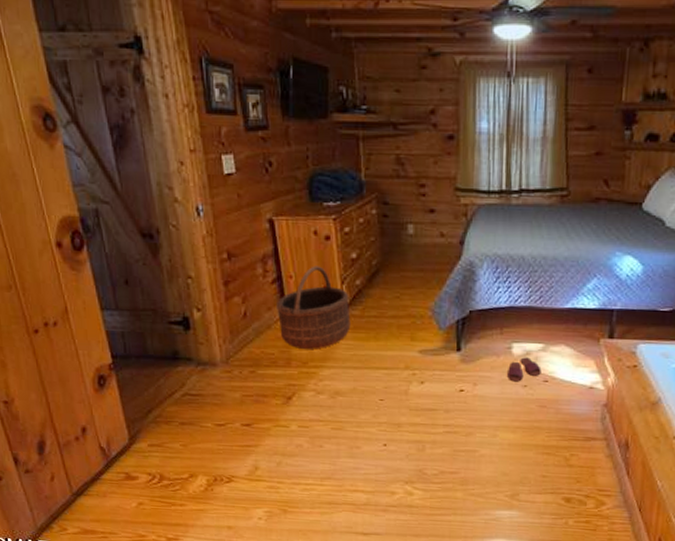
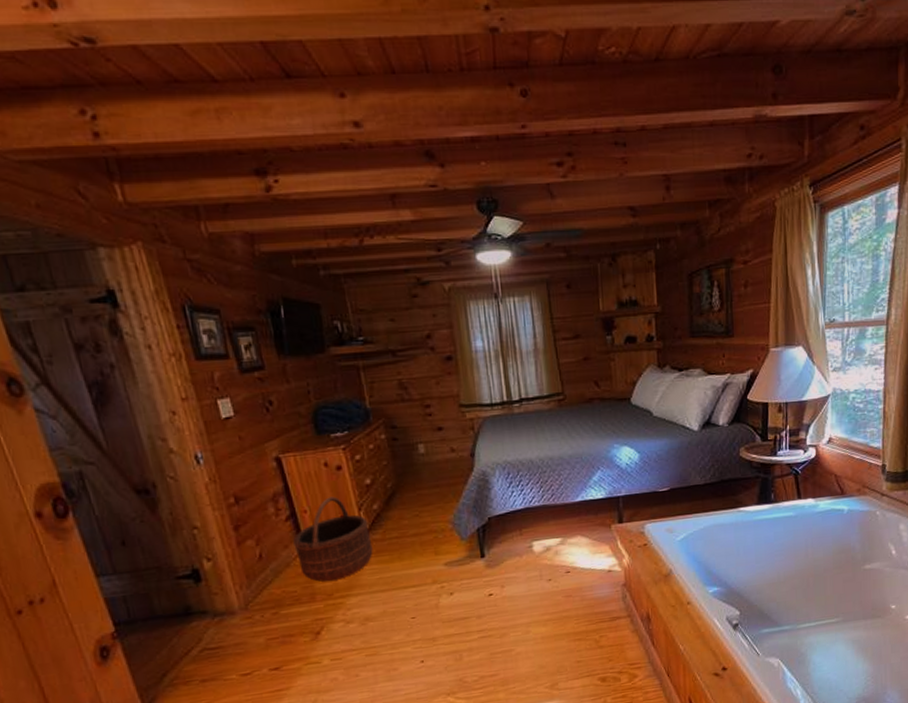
slippers: present [508,357,541,382] -> none [532,552,563,578]

